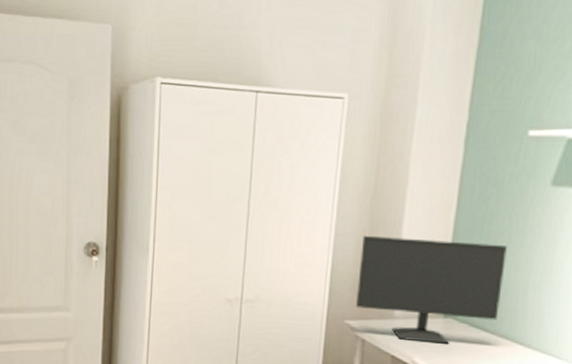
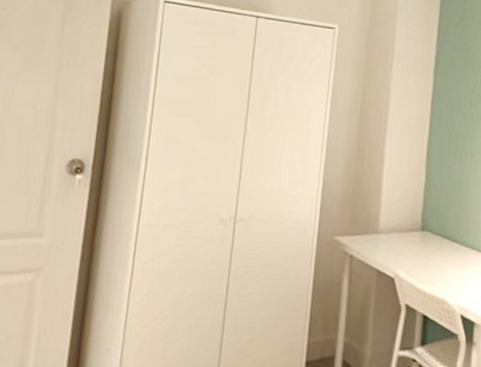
computer monitor: present [356,235,507,344] -> none [345,153,470,256]

